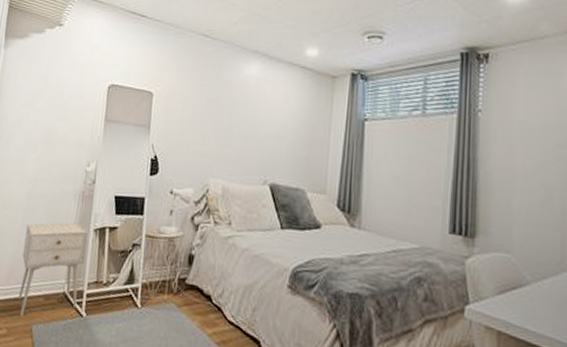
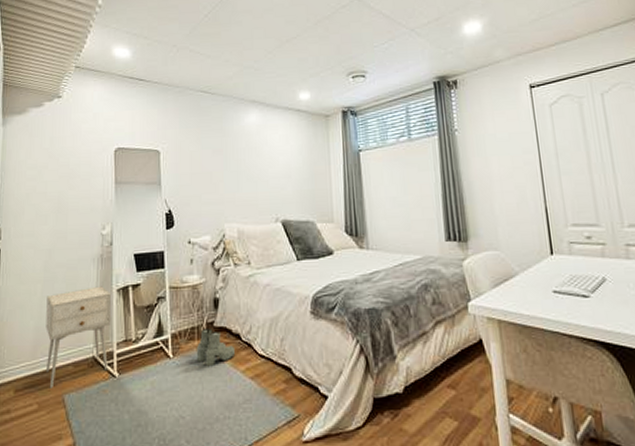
boots: none [164,284,205,324] -> present [196,329,236,367]

